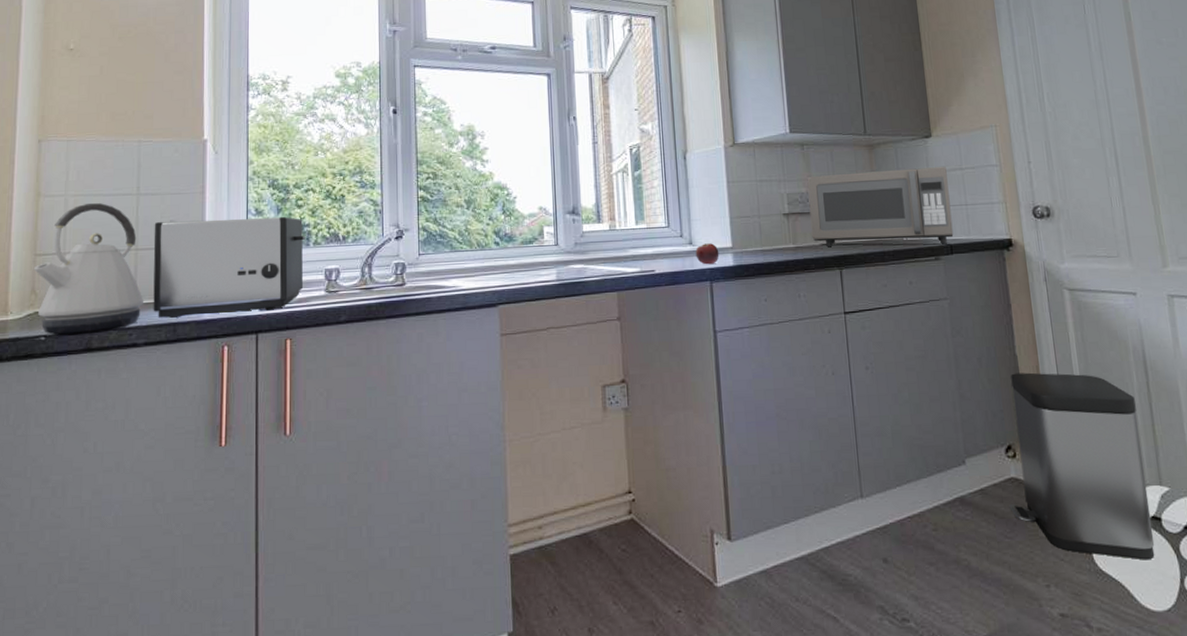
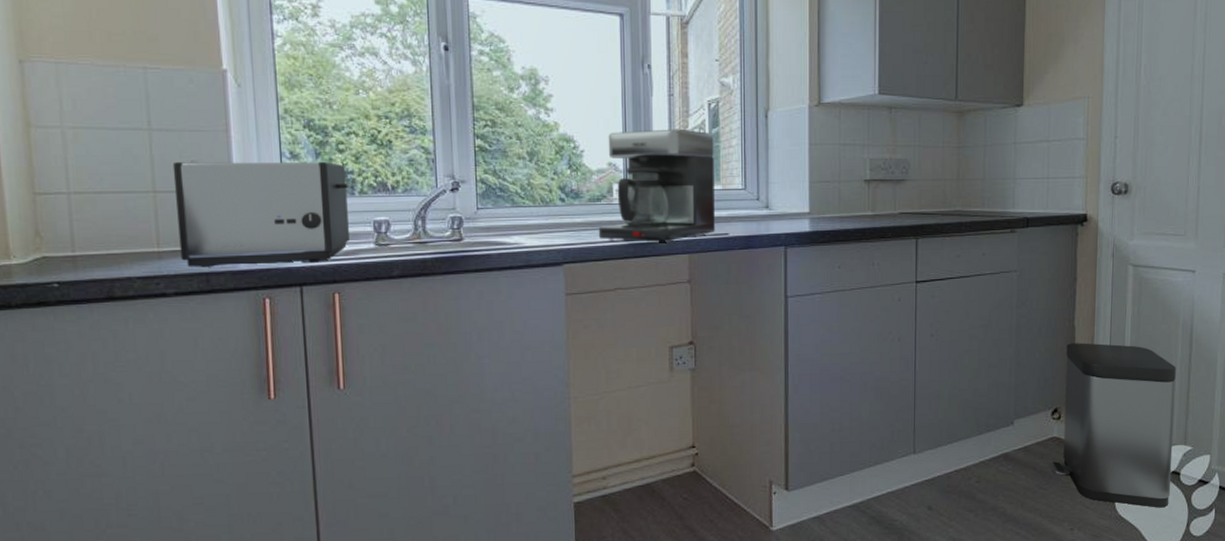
kettle: present [33,202,143,336] -> none [34,137,169,283]
coffee maker: none [530,173,641,281] -> present [598,129,715,242]
fruit: present [695,243,719,265] -> none [771,208,796,230]
microwave: present [807,167,954,246] -> none [891,138,1033,216]

